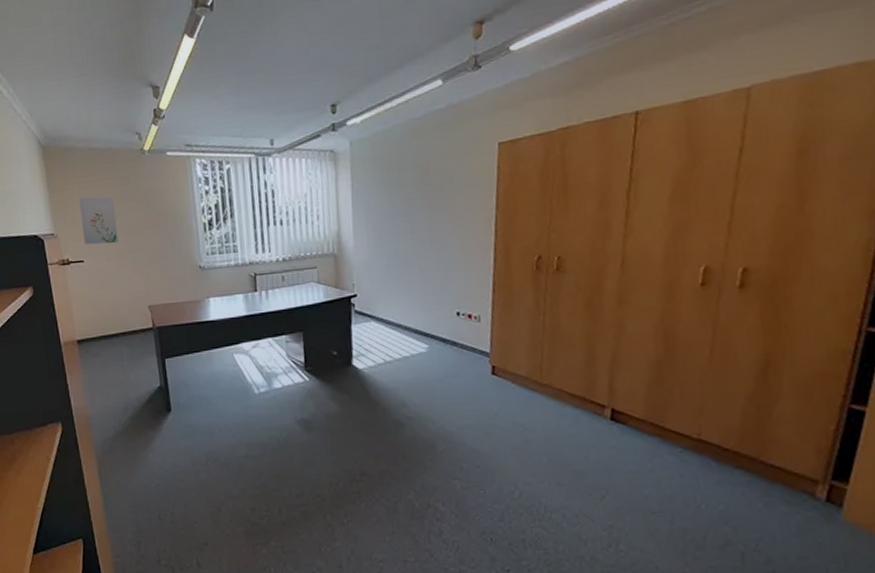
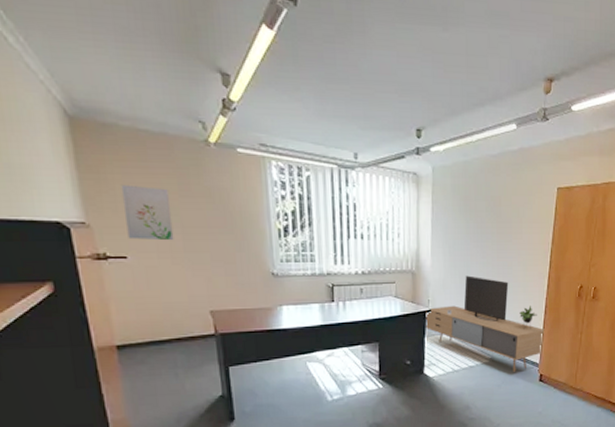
media console: none [351,254,494,363] -> present [426,275,545,372]

